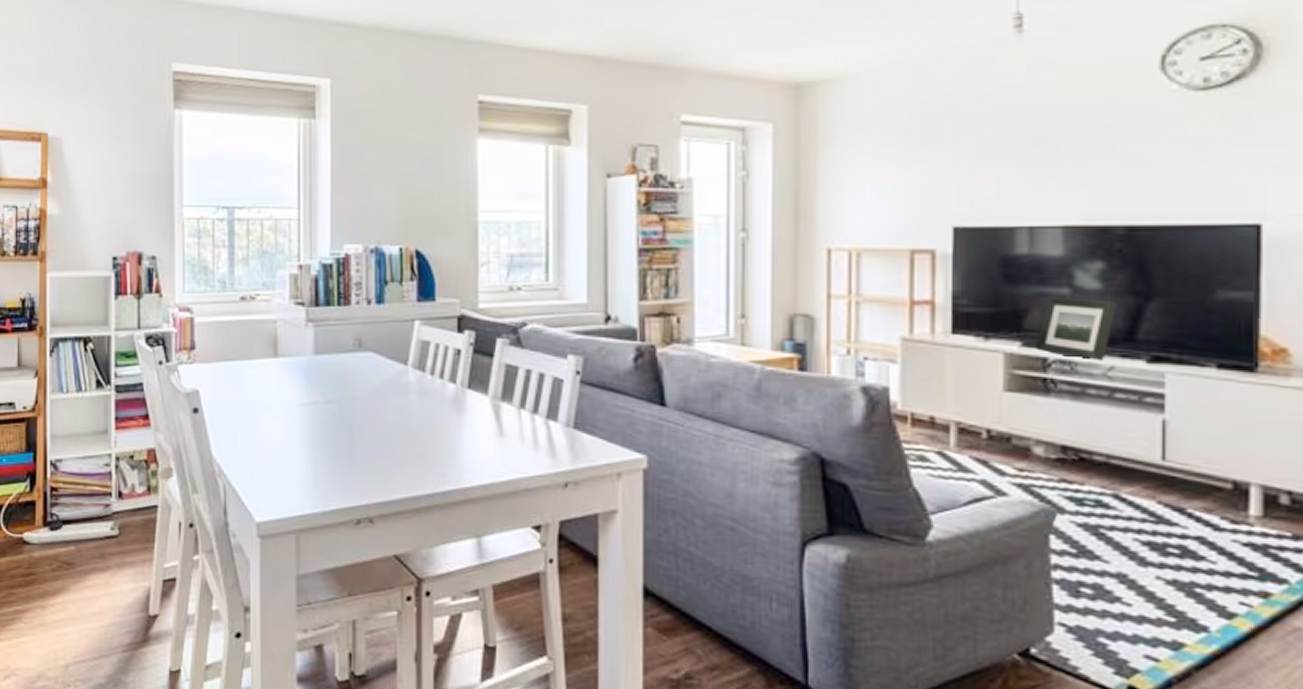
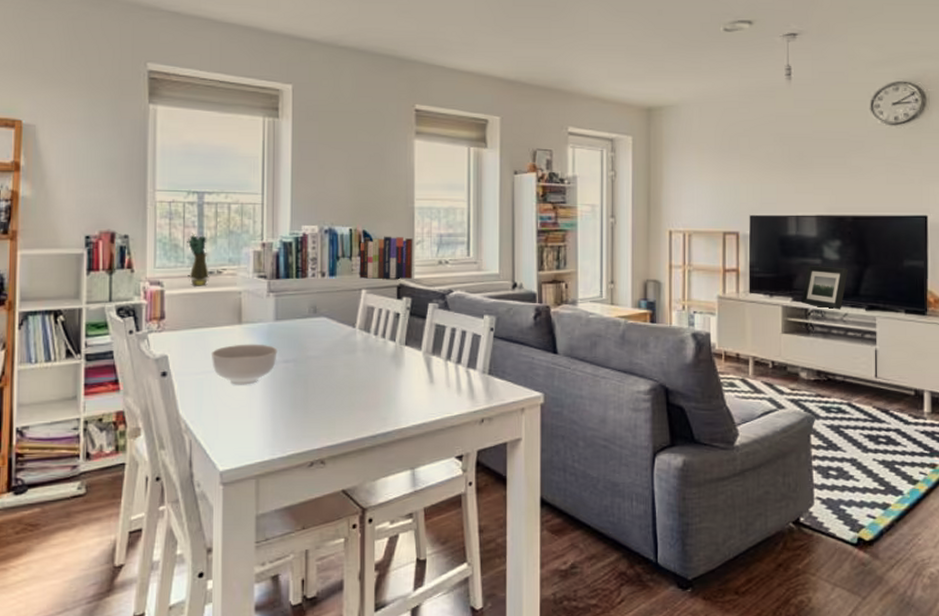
vase: none [217,253,241,312] -> present [187,233,209,285]
bowl: none [244,380,318,427] -> present [211,344,277,385]
books: none [411,256,477,308] -> present [359,236,413,279]

